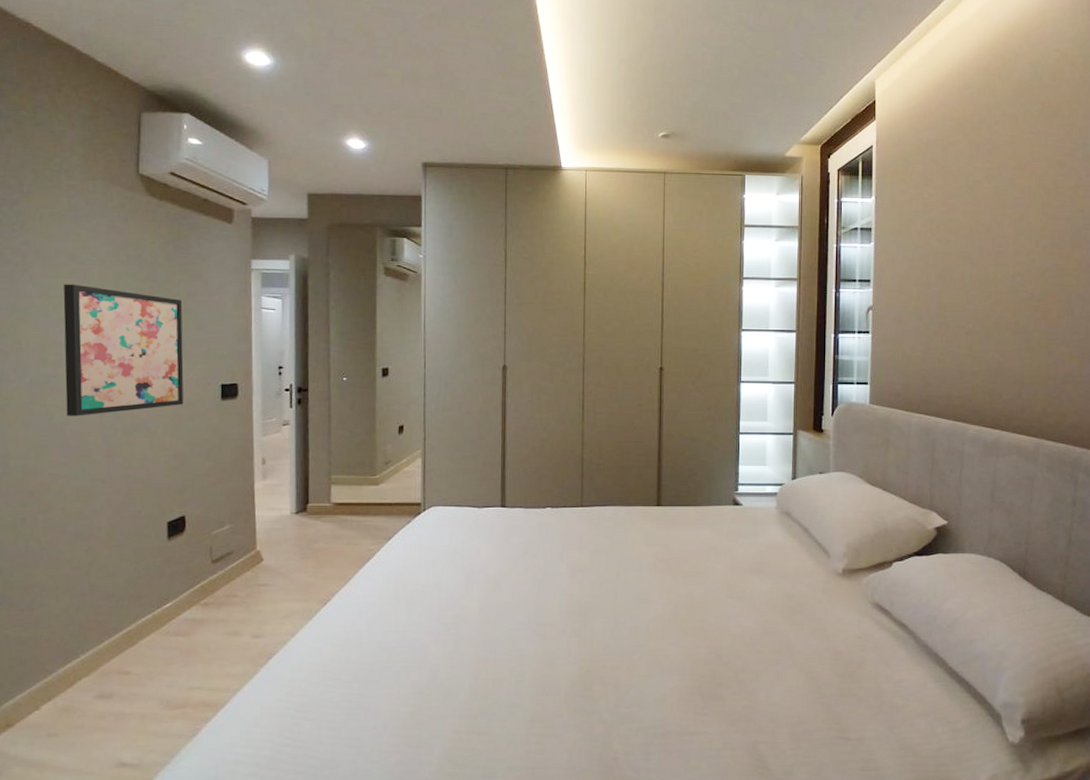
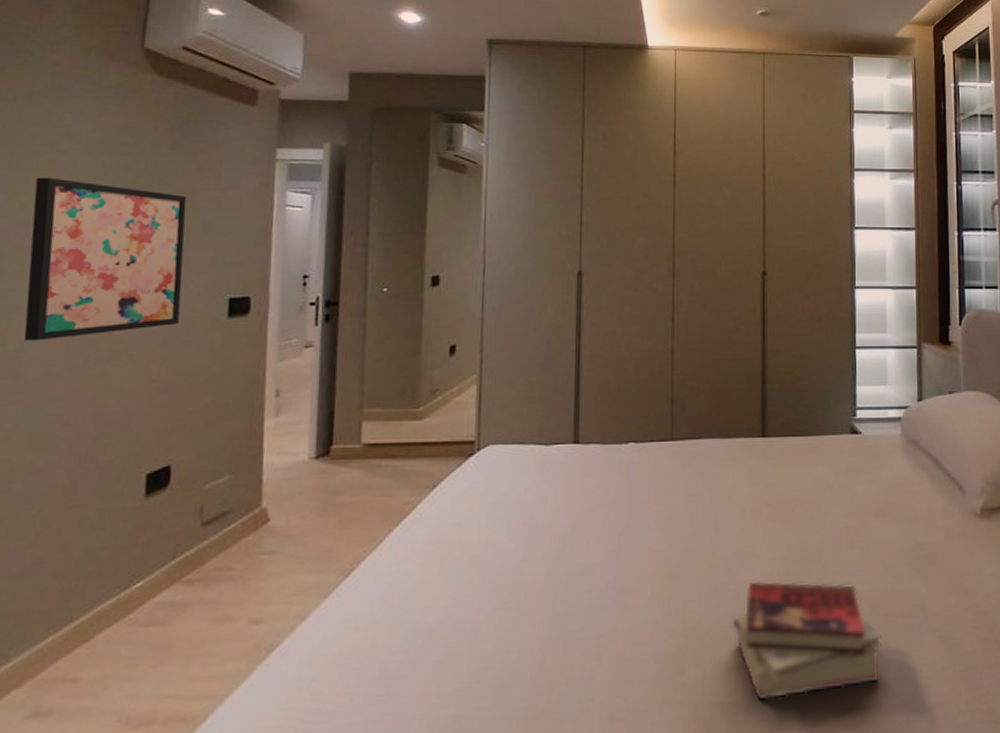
book: none [630,621,754,712] -> present [732,581,883,700]

